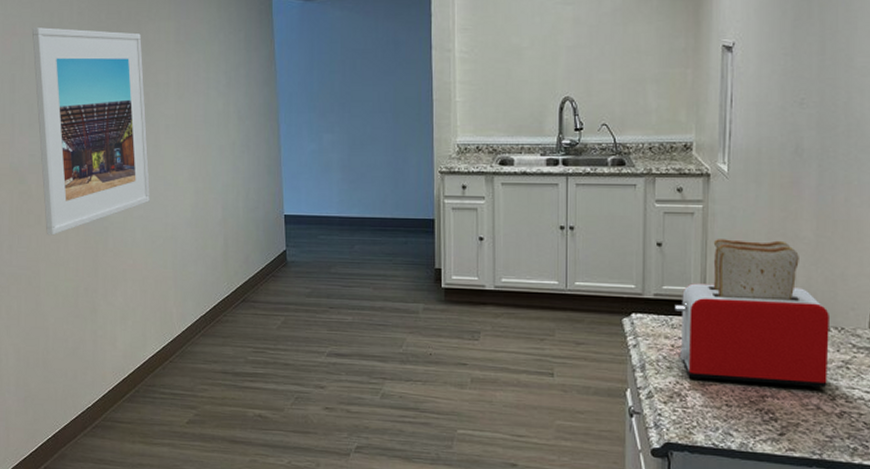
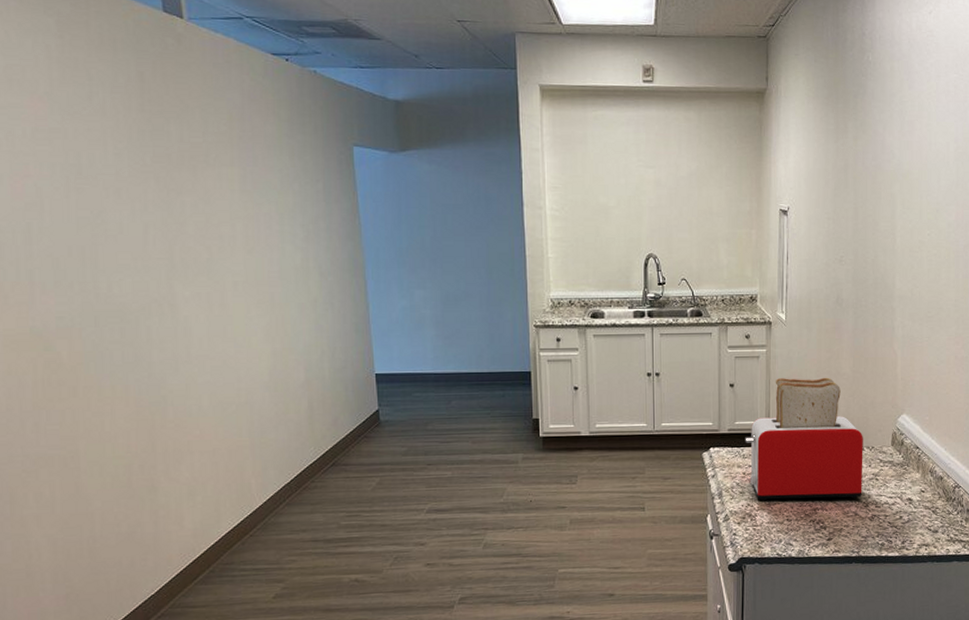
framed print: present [31,27,150,236] -> none [51,169,217,409]

